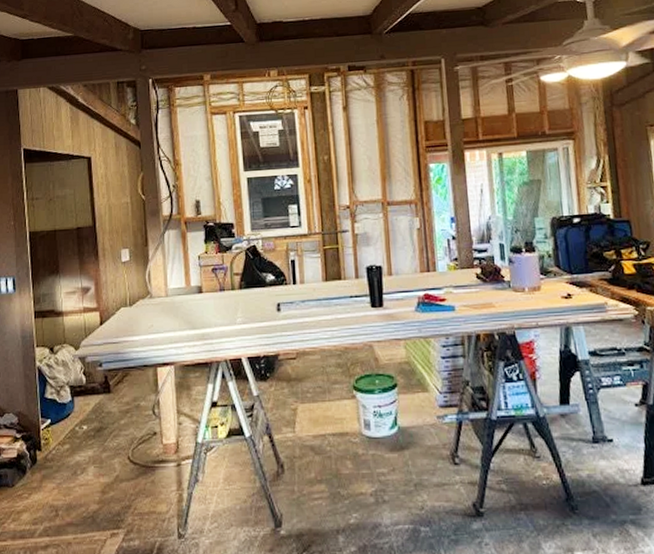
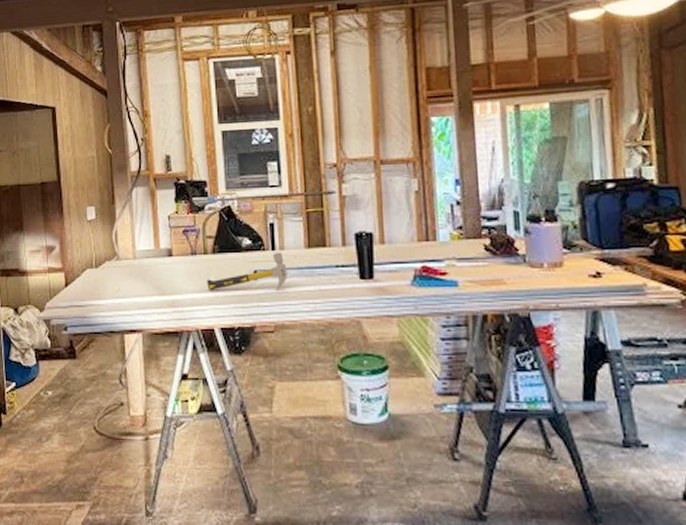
claw hammer: none [235,285,307,323] -> present [207,252,287,291]

